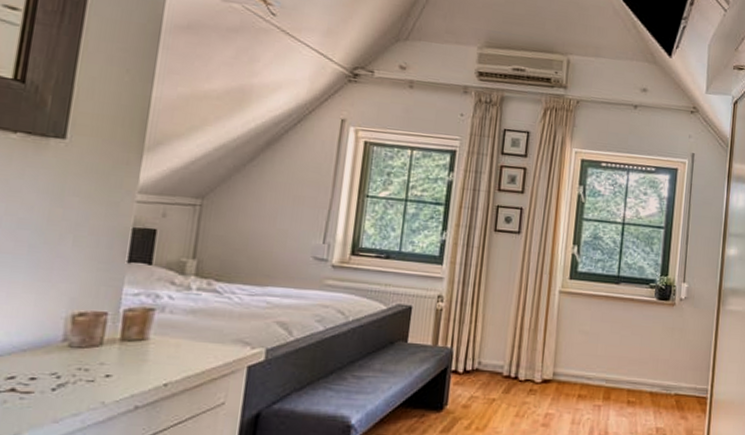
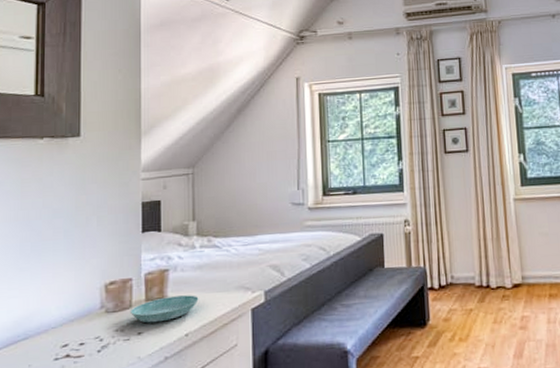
saucer: none [100,339,187,367] -> present [131,295,199,323]

